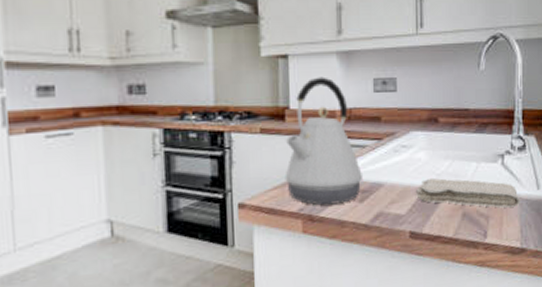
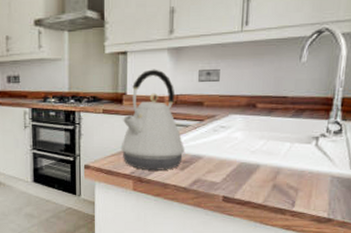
washcloth: present [416,177,520,208] -> none [231,154,331,184]

